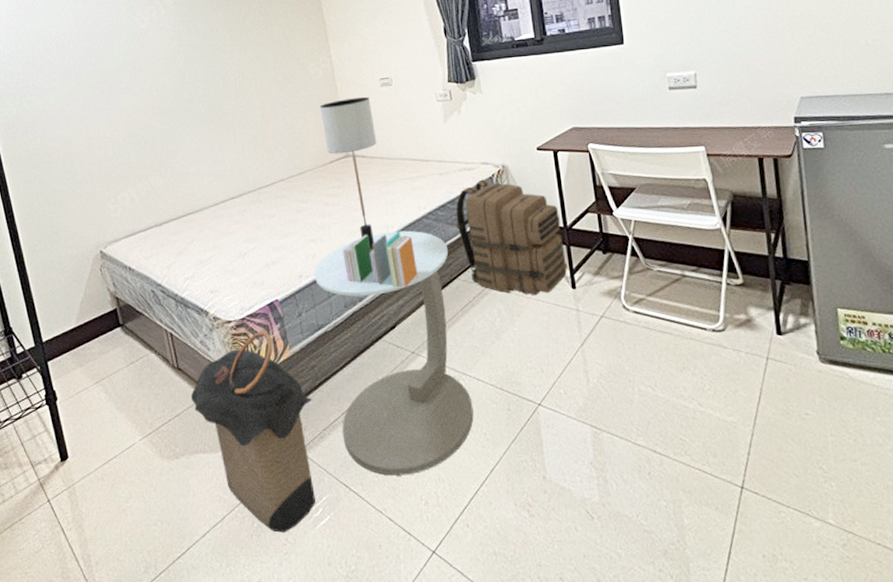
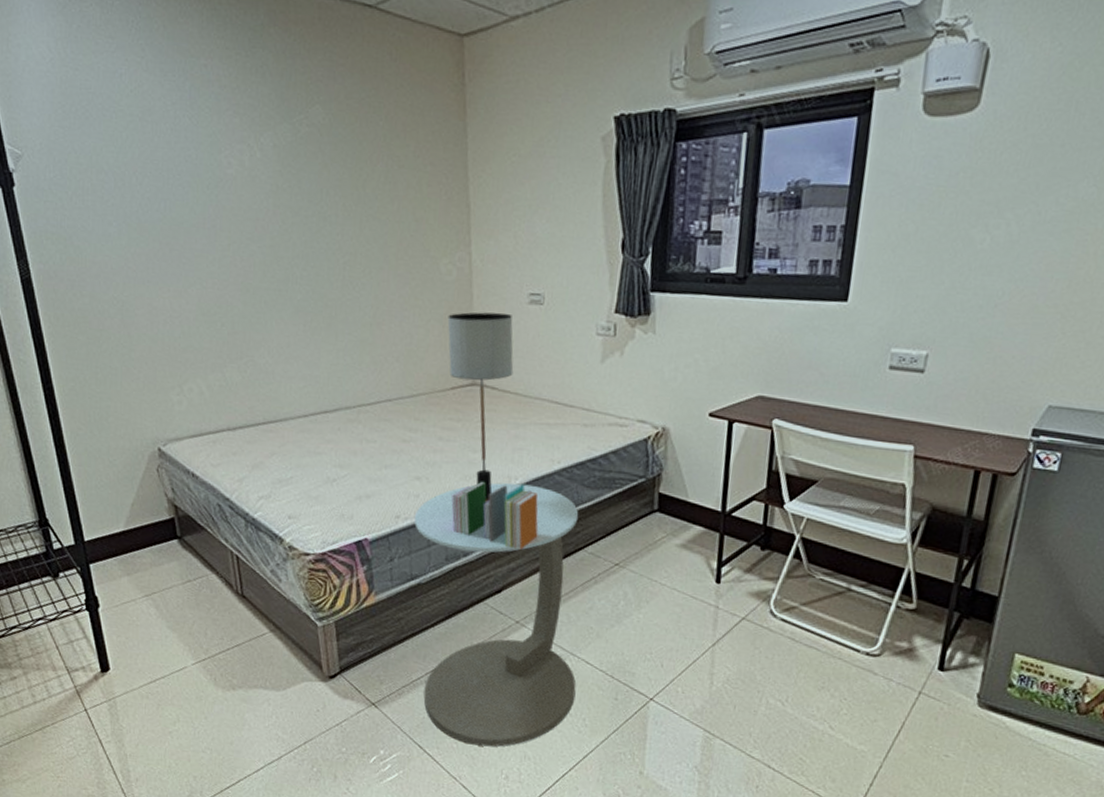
laundry hamper: present [190,331,315,533] -> none [254,571,394,782]
backpack: present [455,179,567,296] -> none [593,440,720,584]

